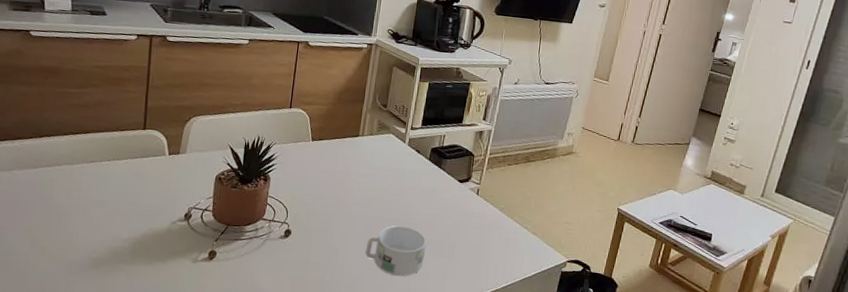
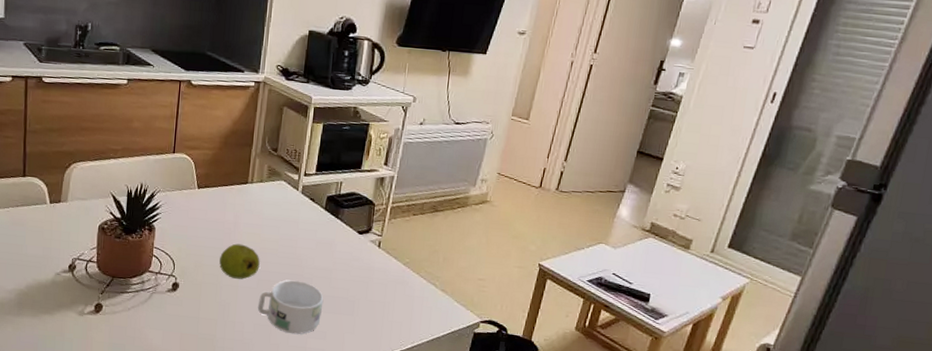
fruit: none [330,192,369,226] -> present [219,243,260,279]

